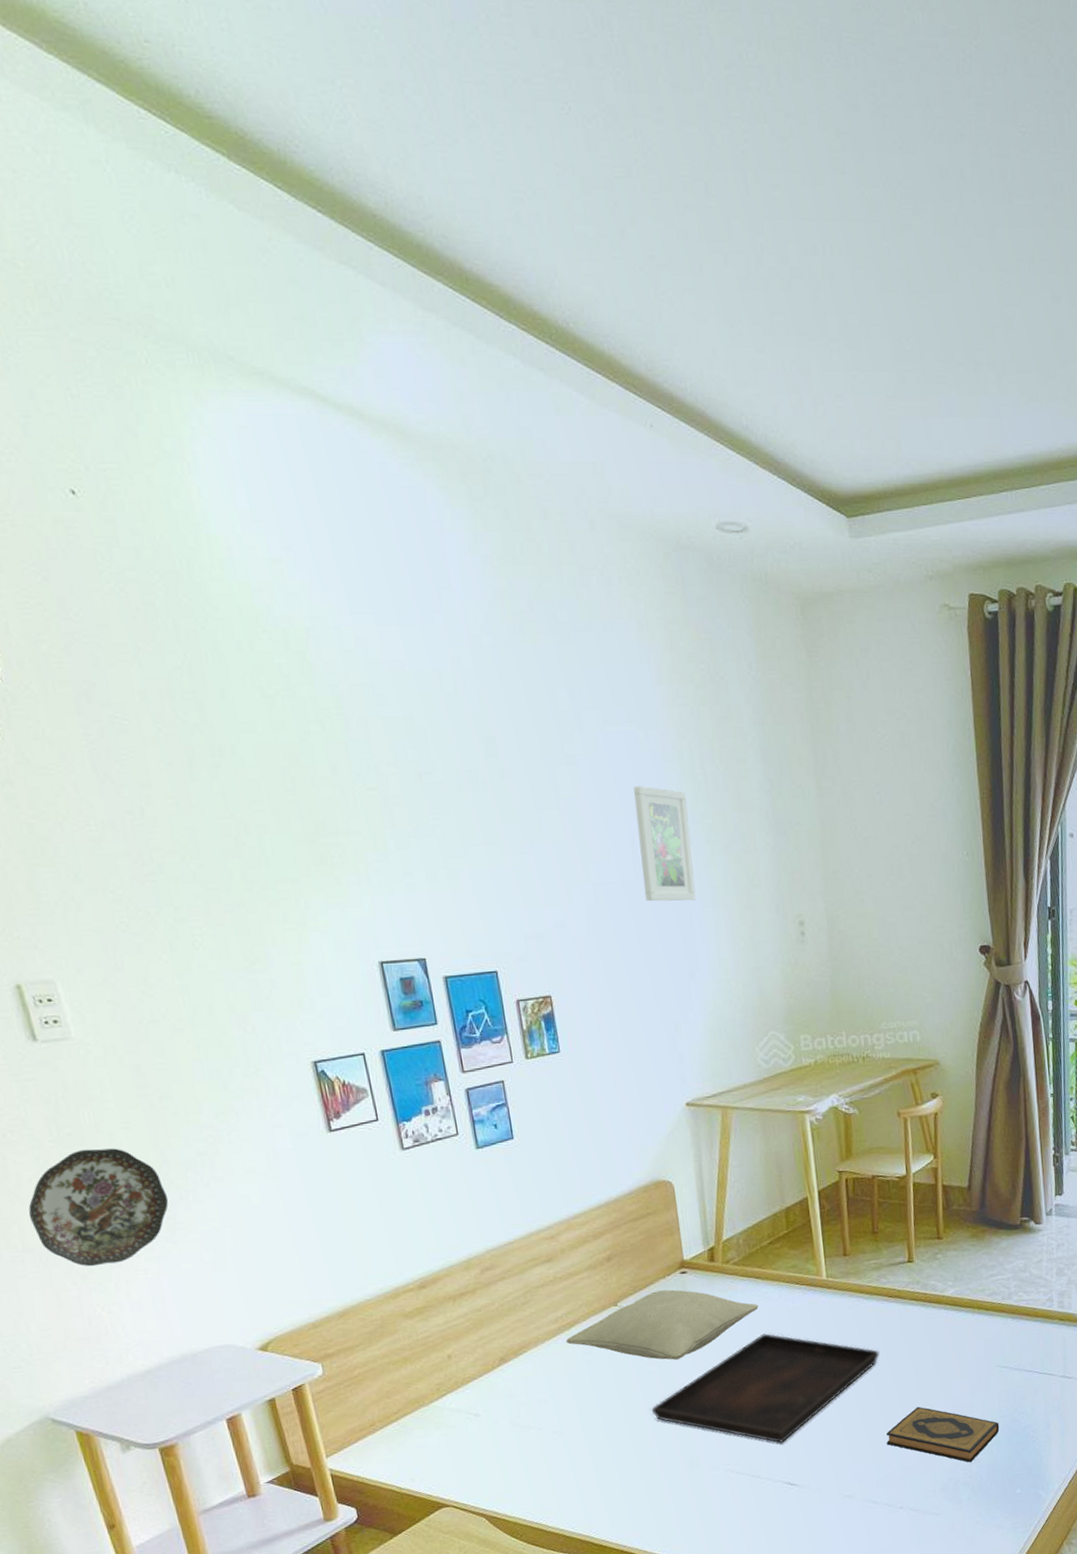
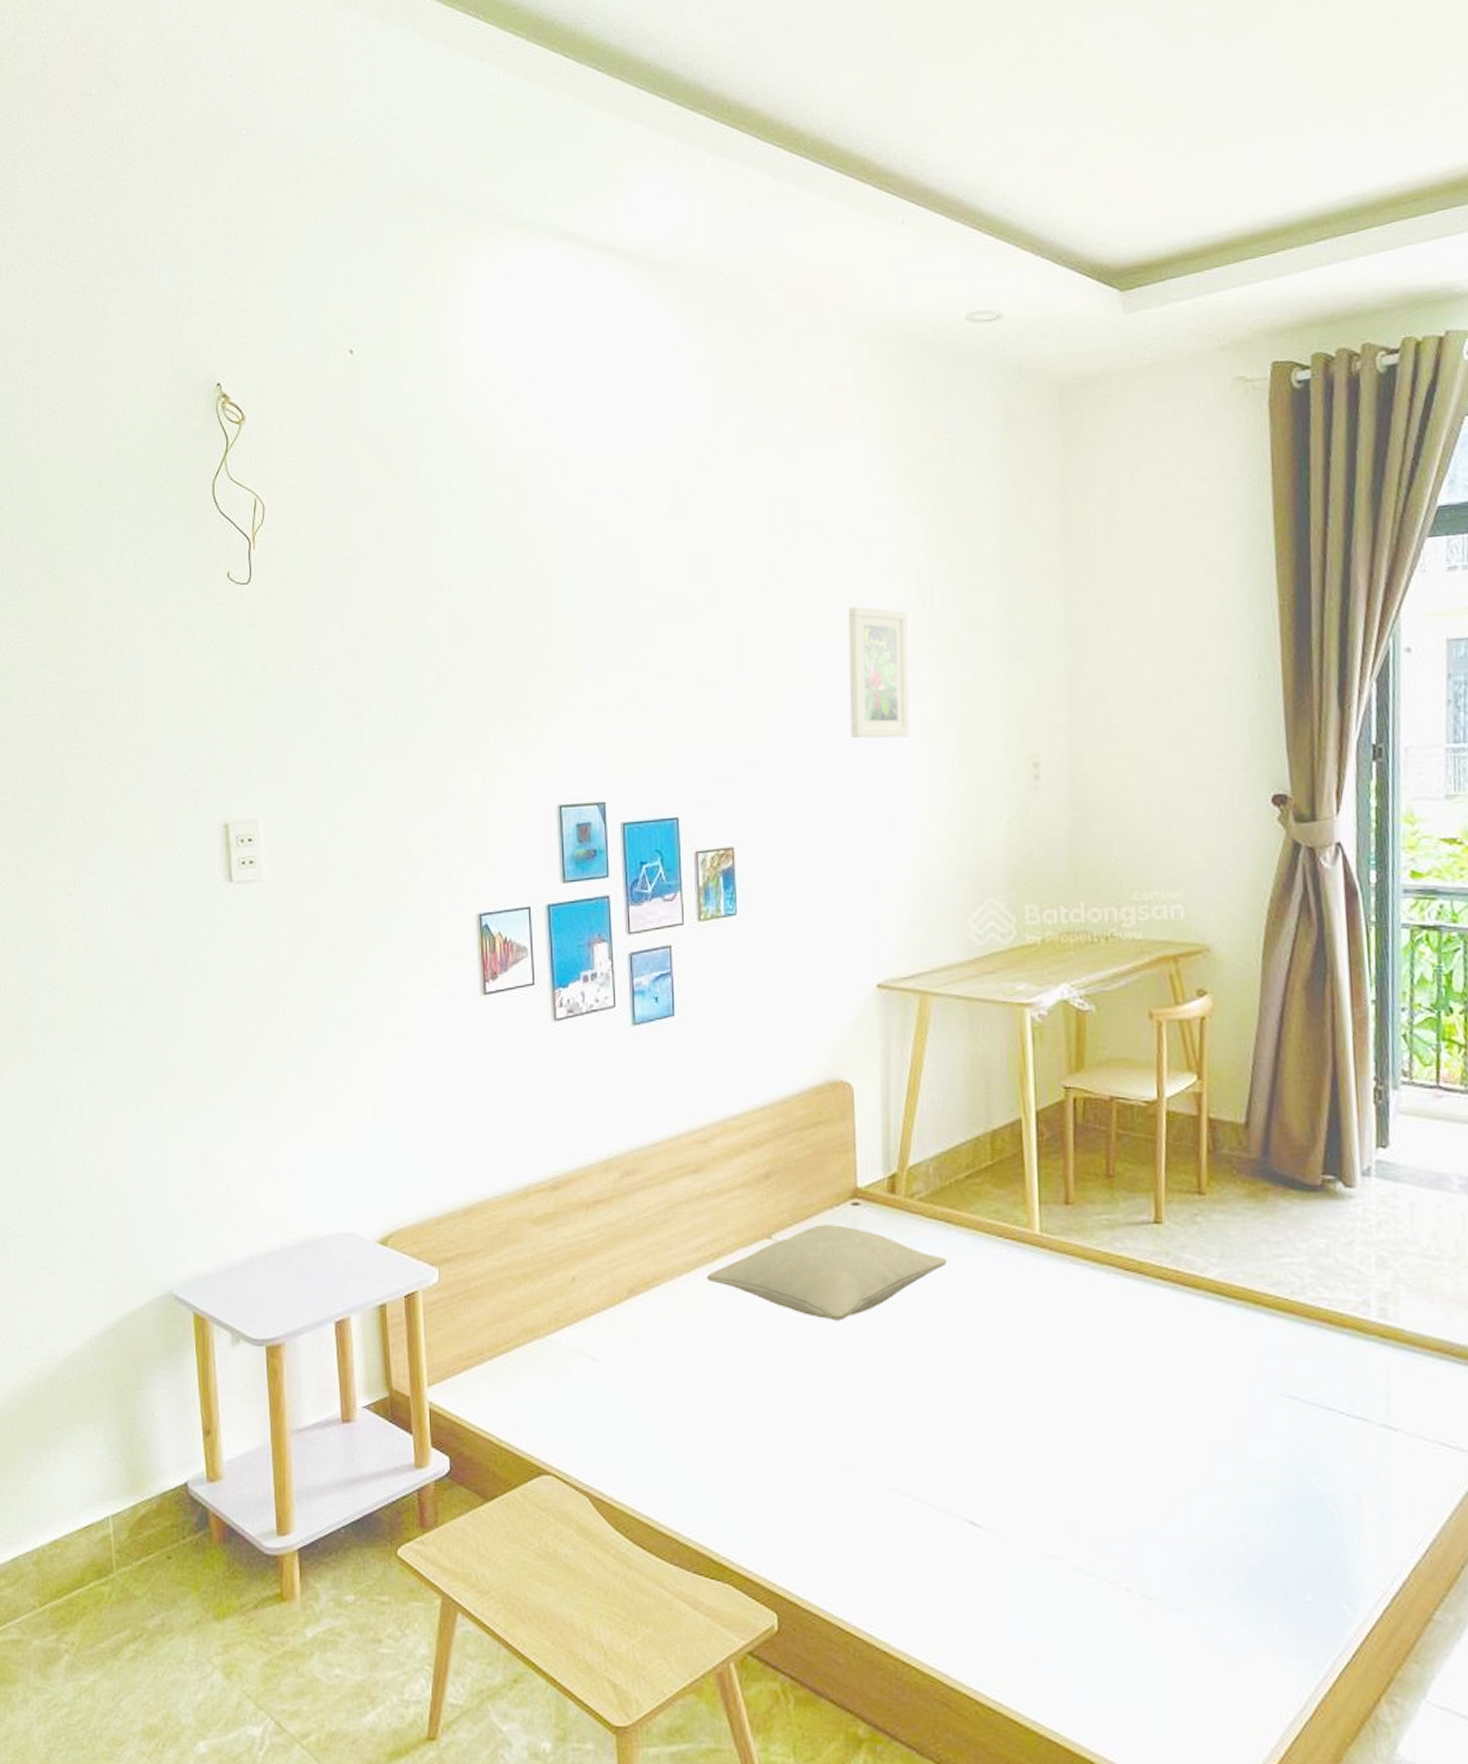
decorative plate: present [28,1148,169,1267] -> none [194,998,320,1127]
serving tray: present [652,1333,879,1443] -> none [801,1300,1107,1461]
hardback book: present [886,1406,1000,1462] -> none [1111,1438,1282,1537]

